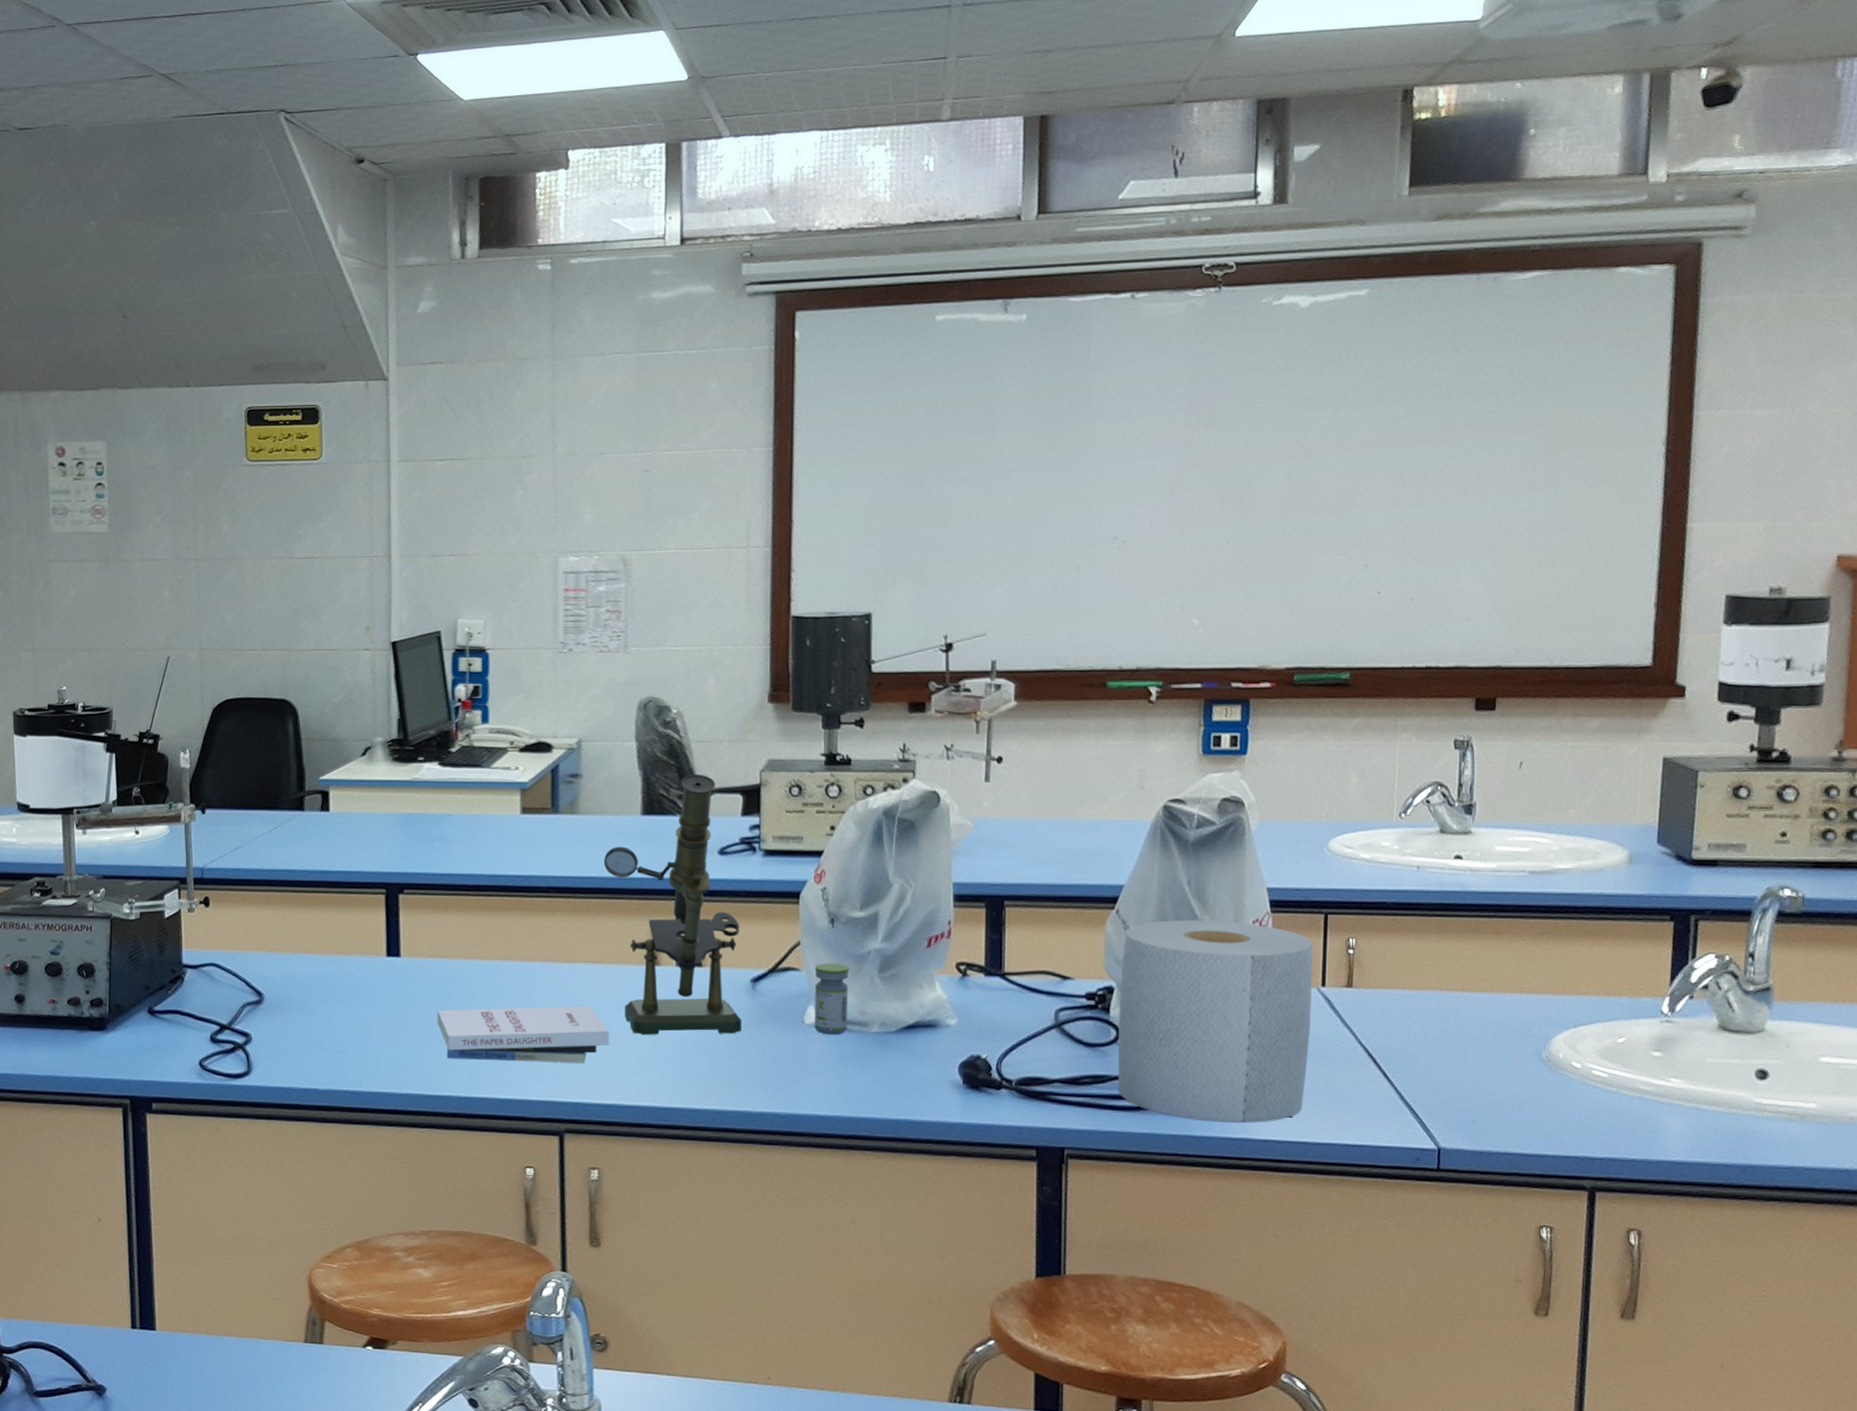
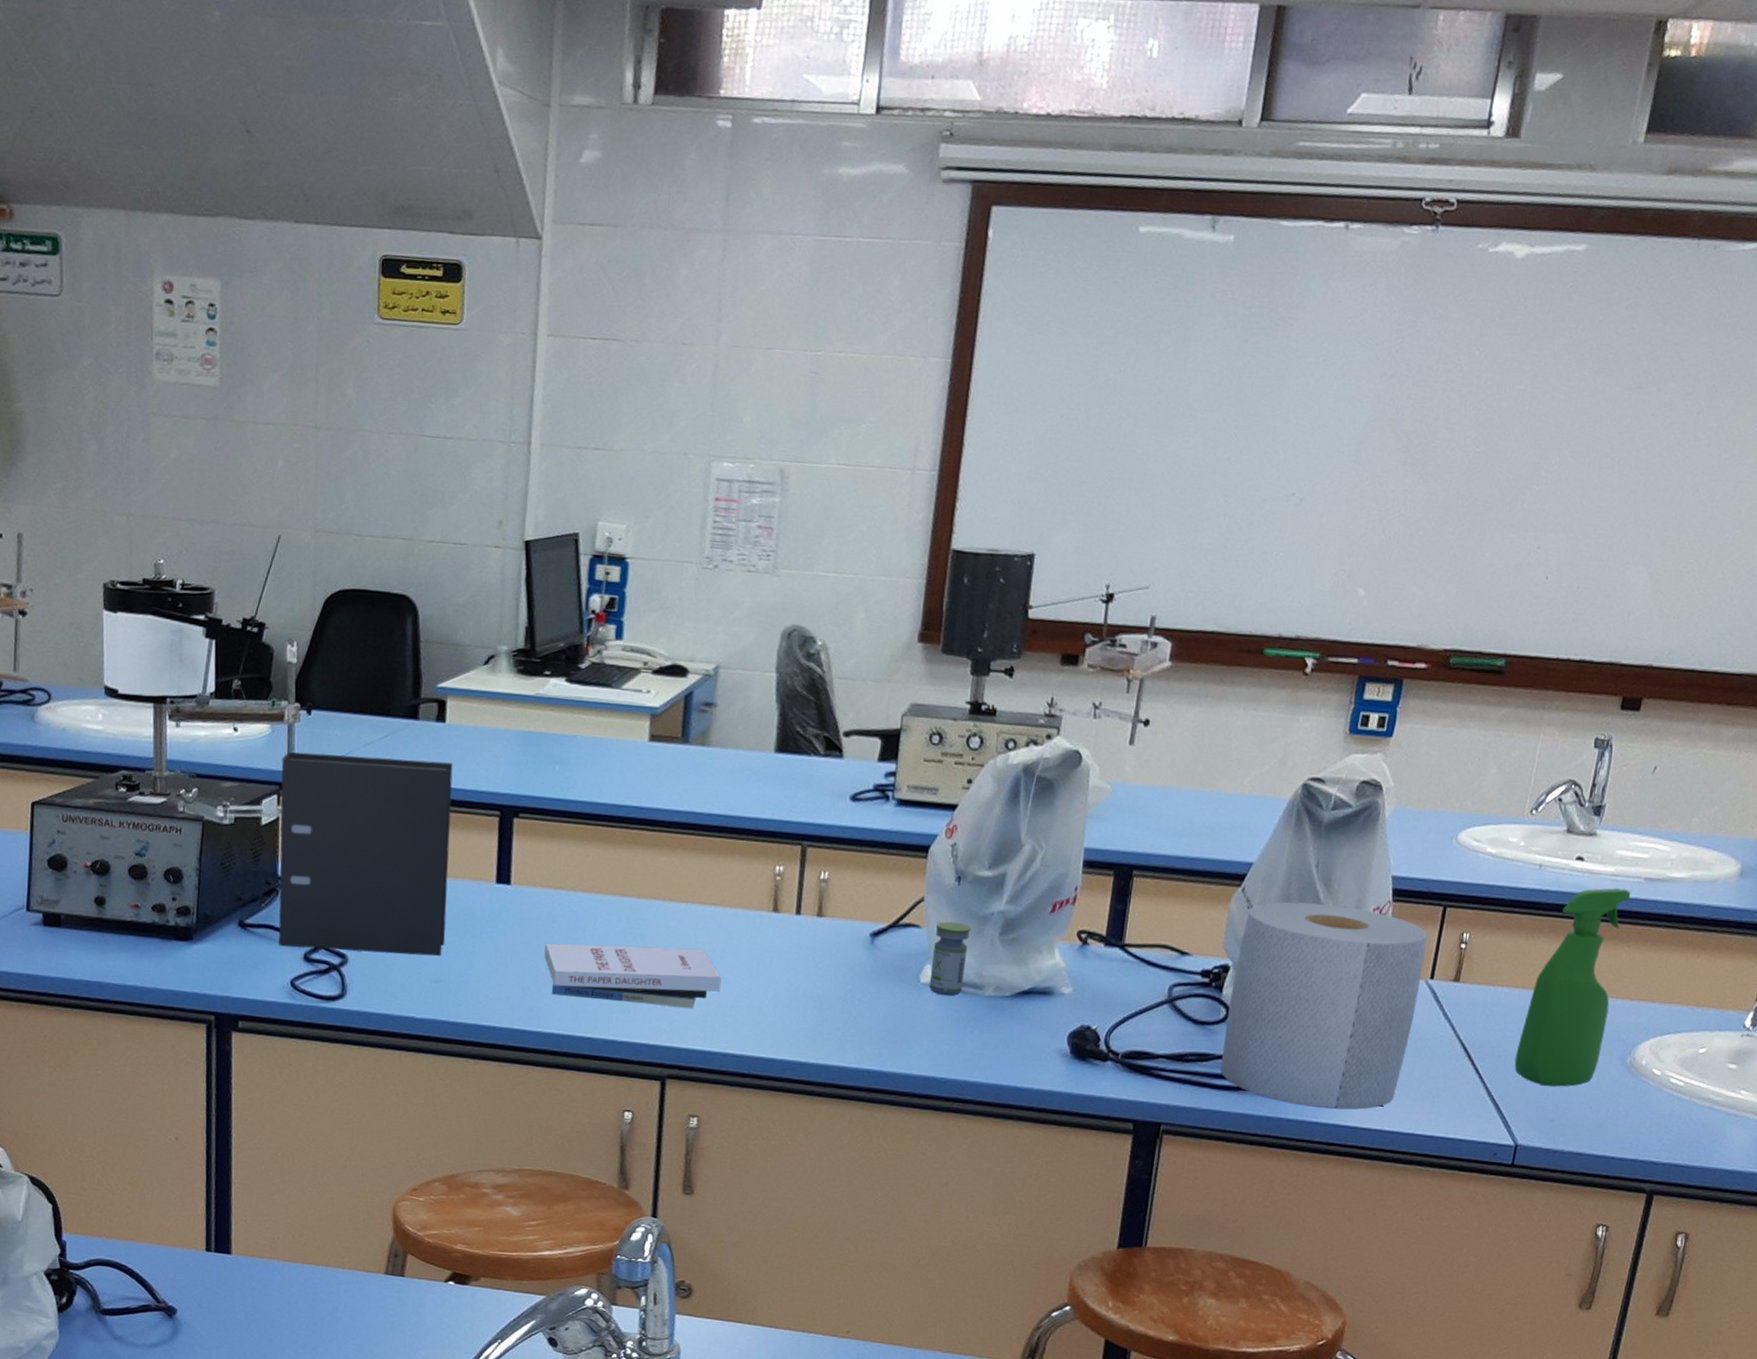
binder: none [180,847,342,1030] -> present [278,751,454,957]
microscope: present [603,773,741,1035] -> none [730,712,865,988]
spray bottle: none [1423,883,1518,1086] -> present [1514,887,1631,1087]

